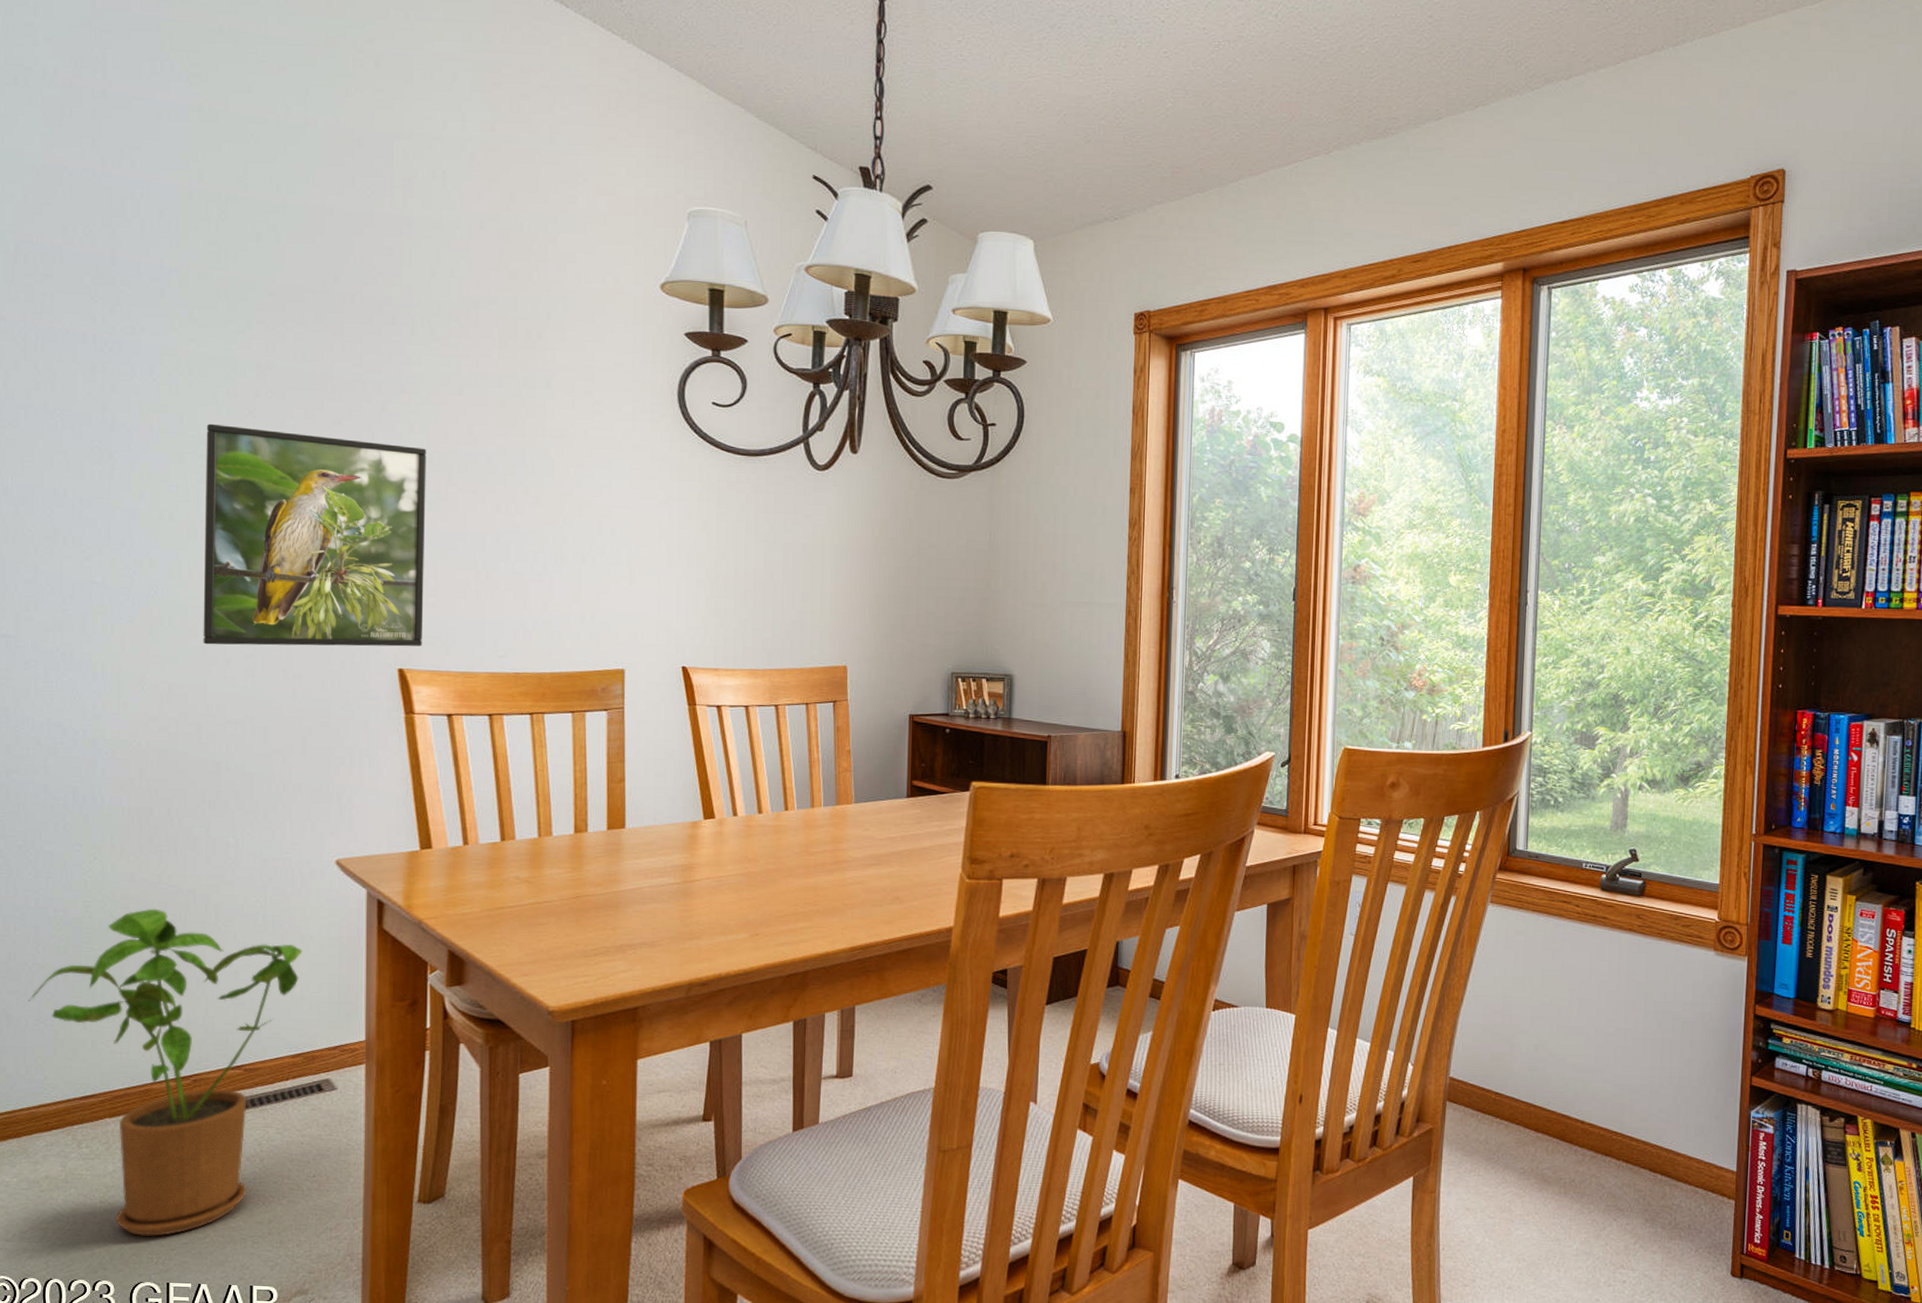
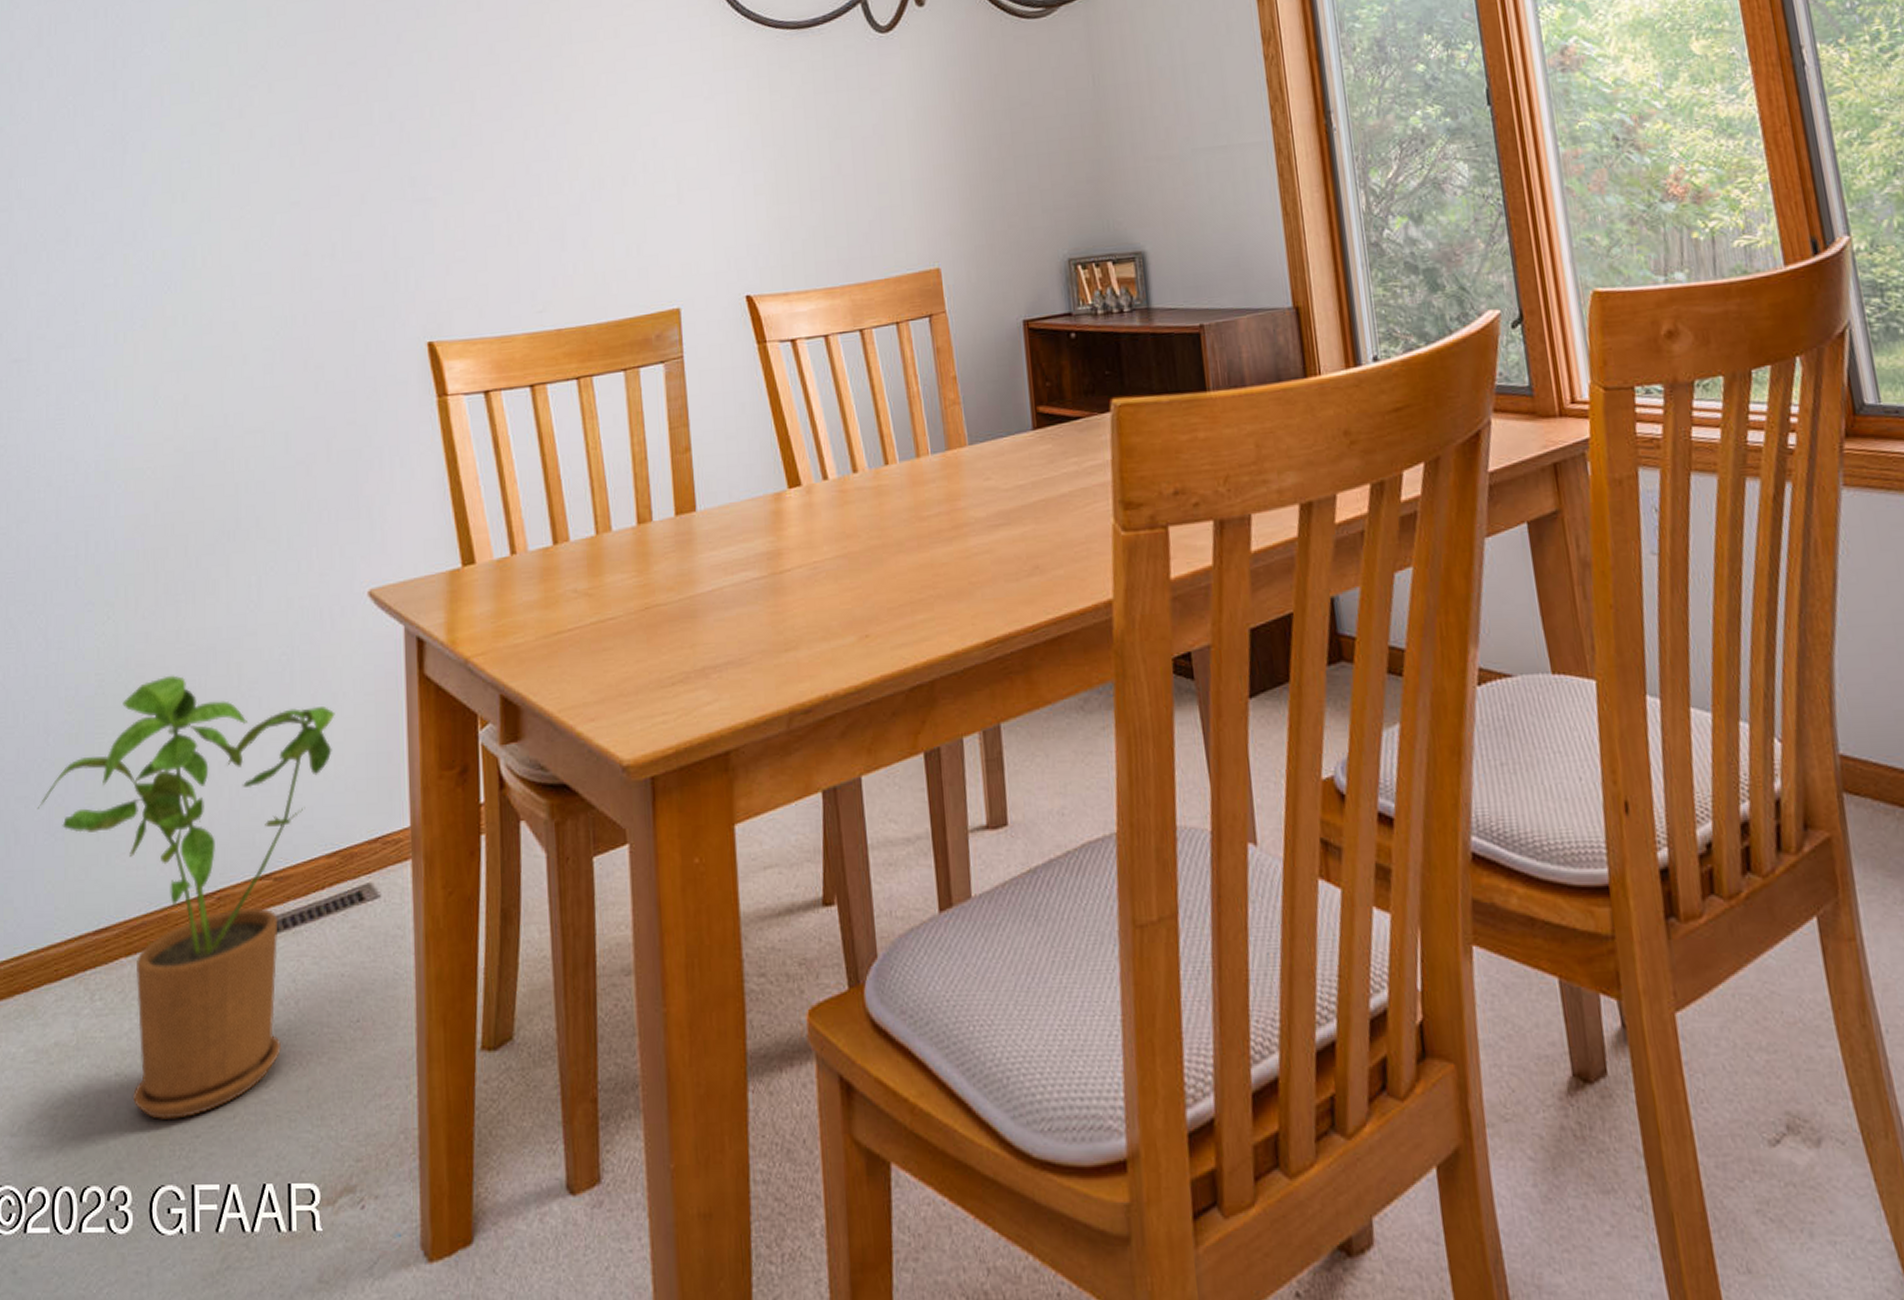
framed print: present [203,423,427,647] -> none [218,77,452,342]

